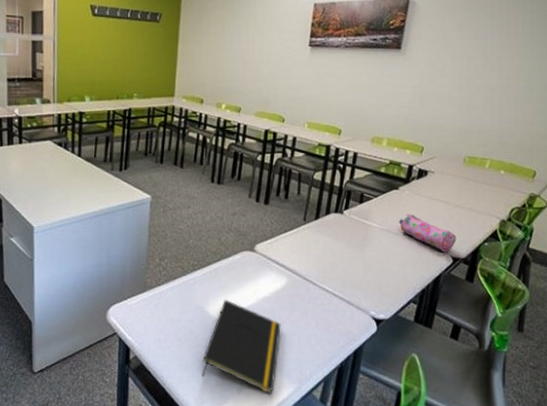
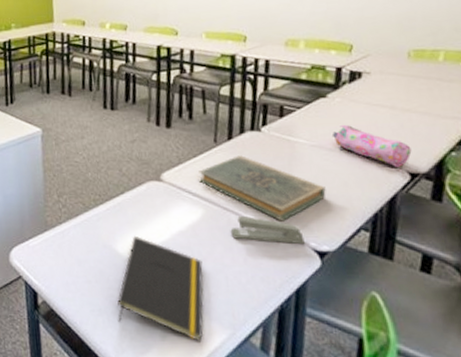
book: none [286,233,388,292] -> present [198,155,326,221]
stapler: none [307,286,366,313] -> present [230,215,305,245]

